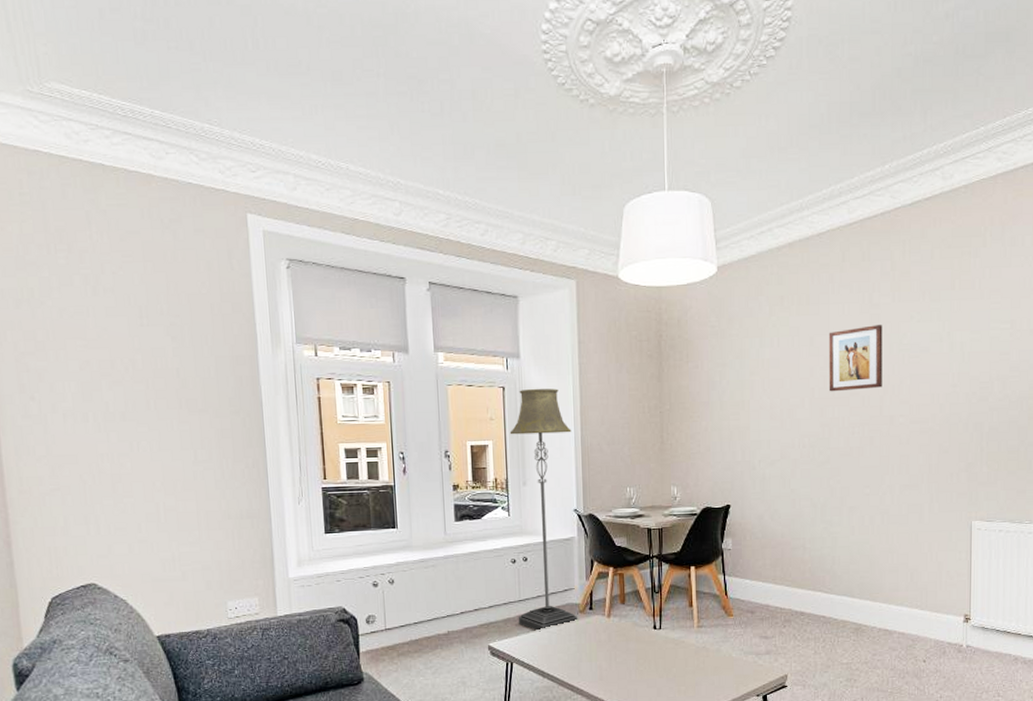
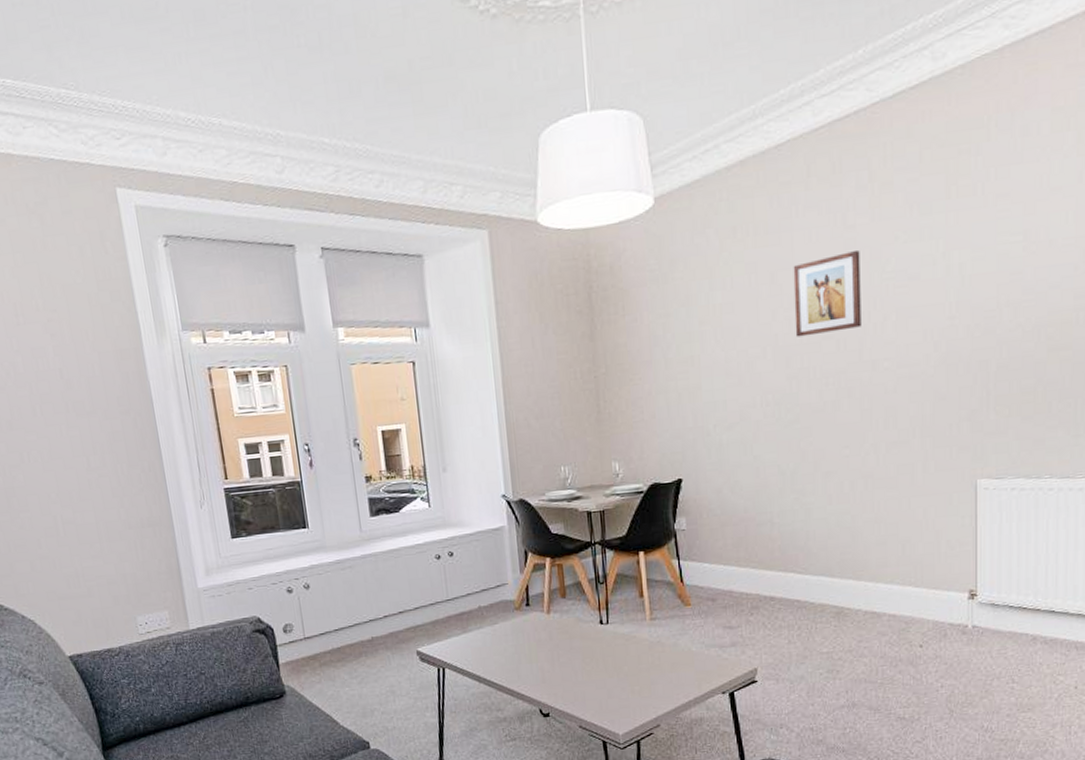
floor lamp: present [509,388,577,632] -> none [424,359,513,633]

